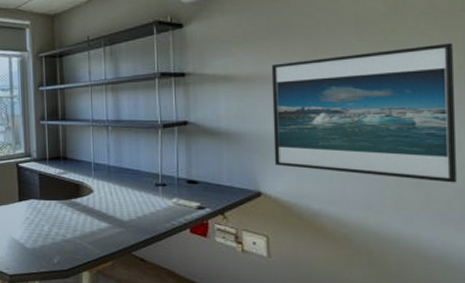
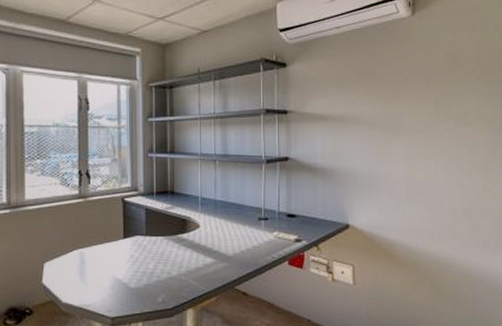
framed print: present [271,43,458,183] -> none [359,97,494,214]

